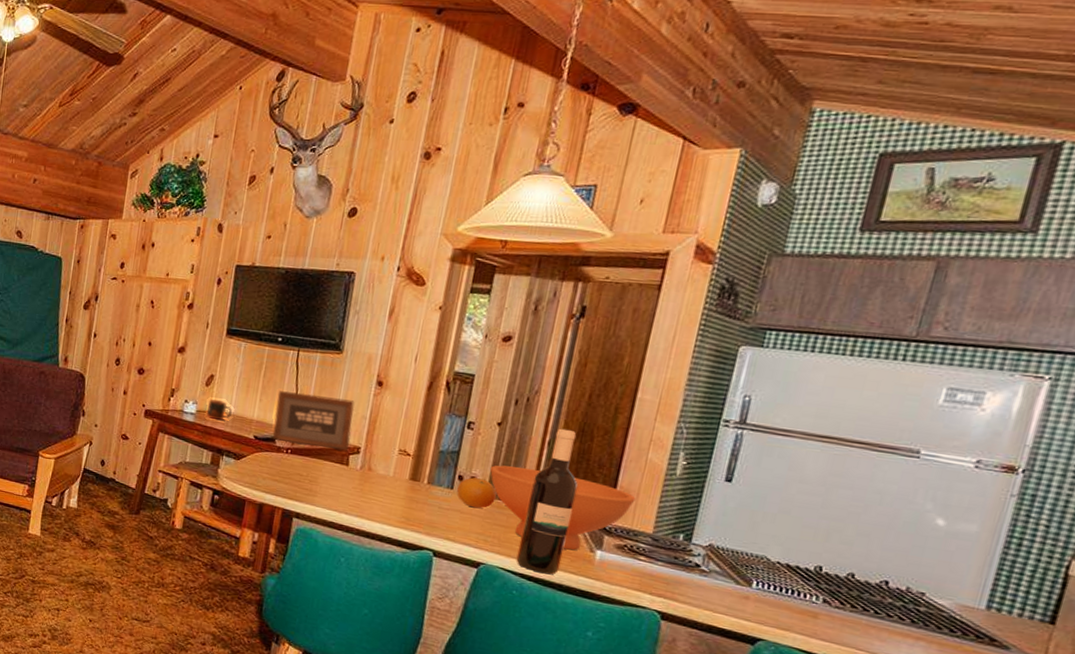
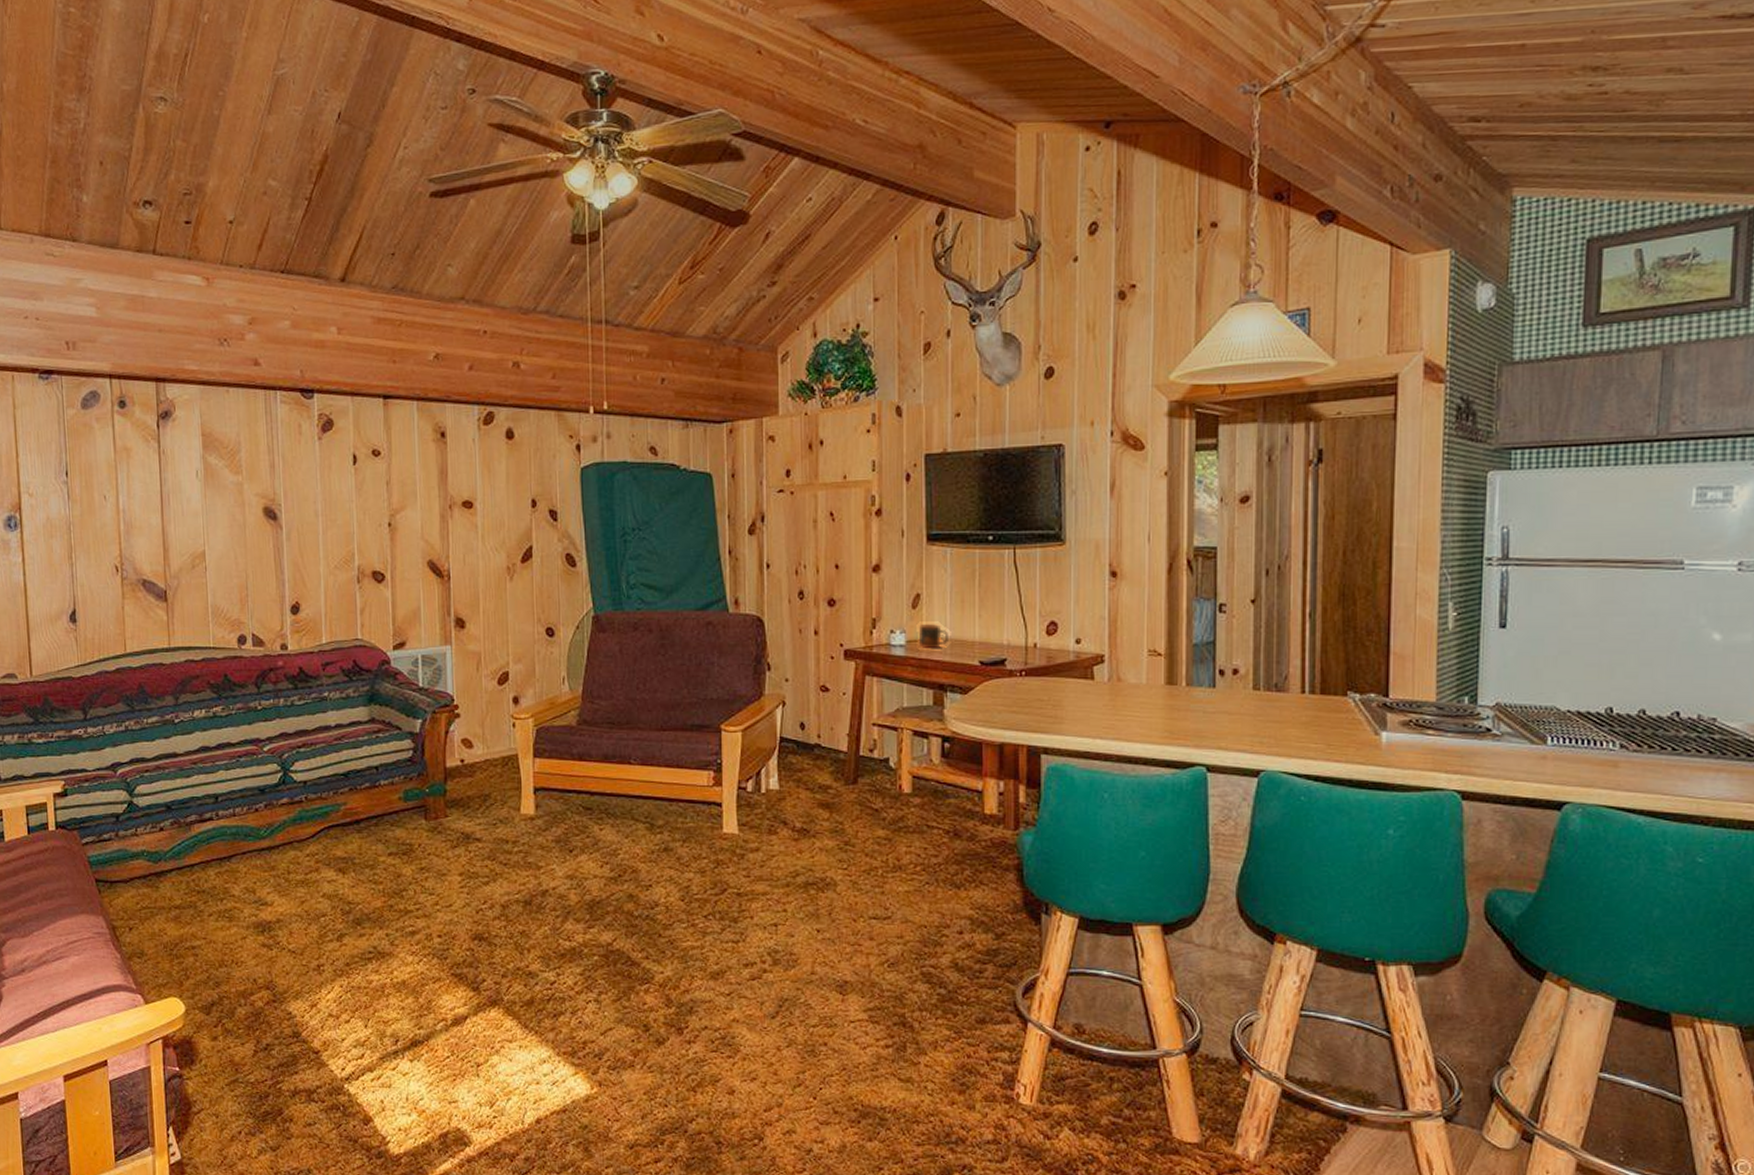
picture frame: present [272,391,355,451] -> none [999,599,1090,663]
fruit: present [456,477,497,509] -> none [1220,670,1264,706]
bowl: present [489,465,636,550] -> none [1251,648,1412,737]
wine bottle: present [516,428,578,575] -> none [1298,595,1348,770]

